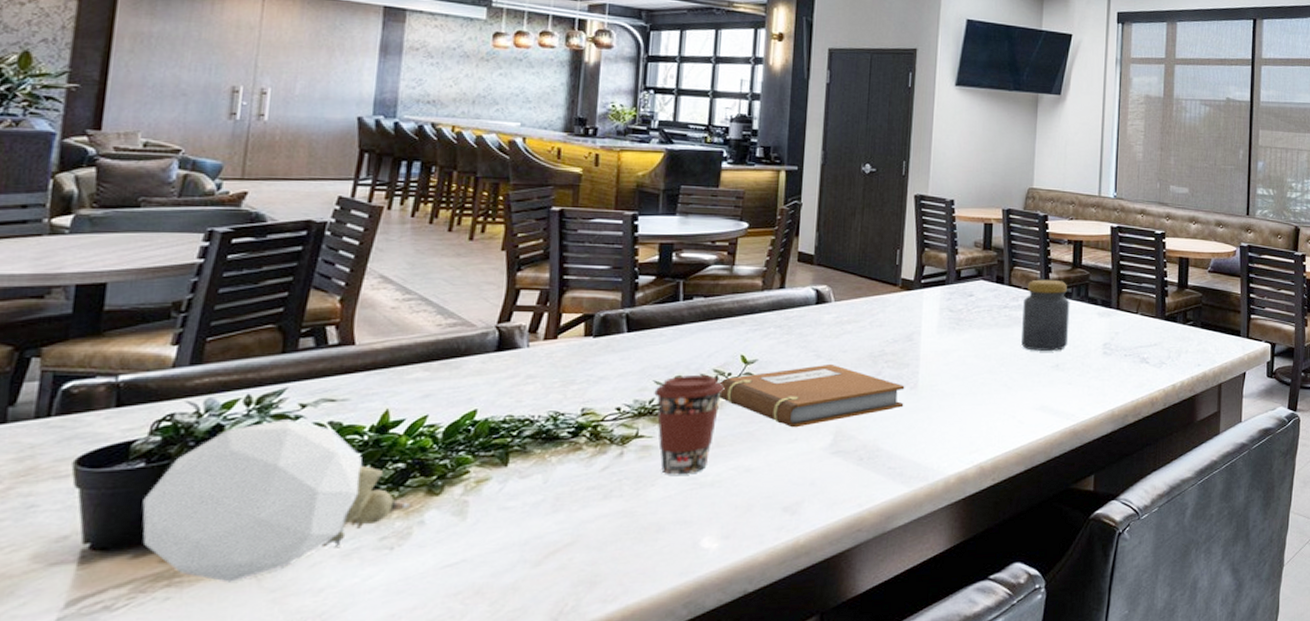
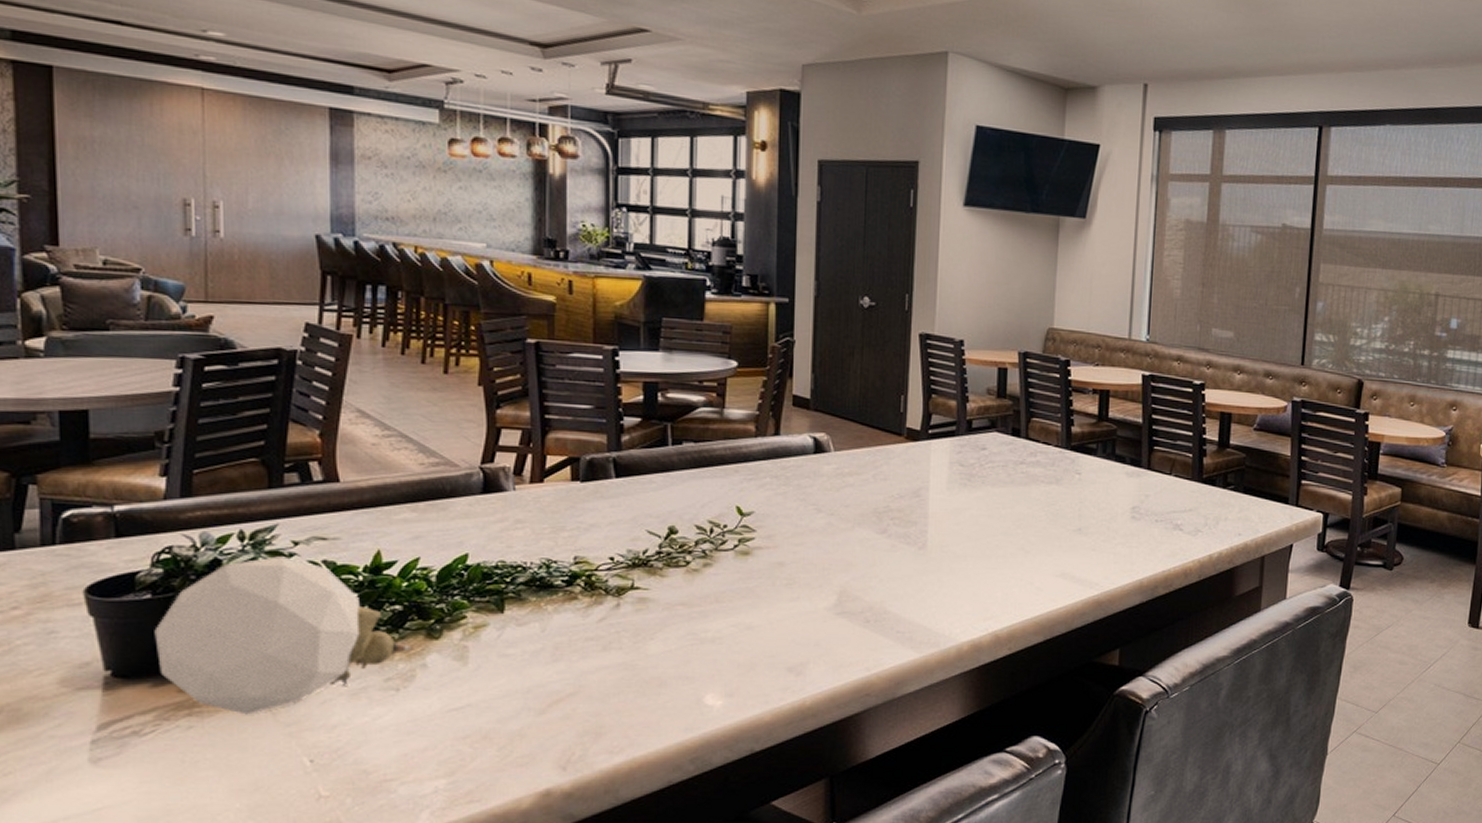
coffee cup: present [654,375,725,475] -> none [648,526,721,630]
notebook: present [719,363,905,428] -> none [716,518,913,586]
jar: present [1021,279,1070,351] -> none [1040,433,1095,513]

